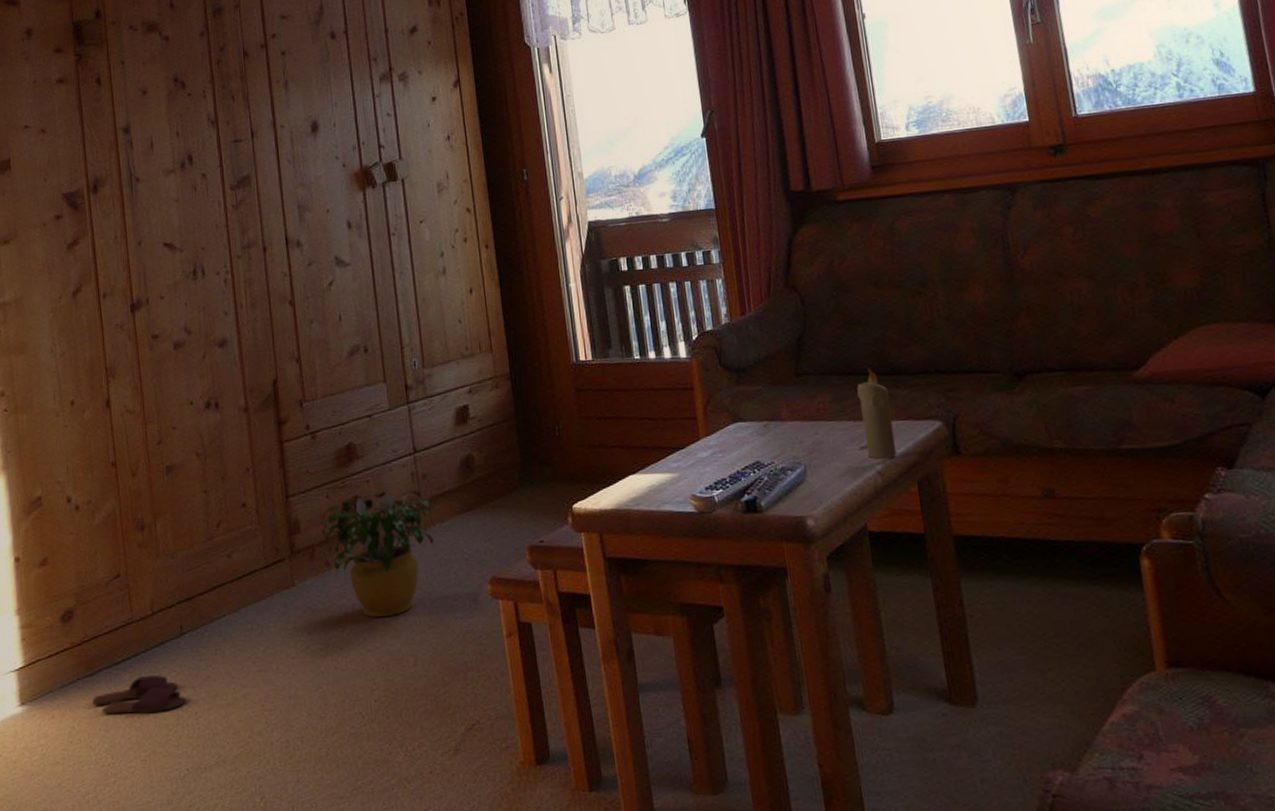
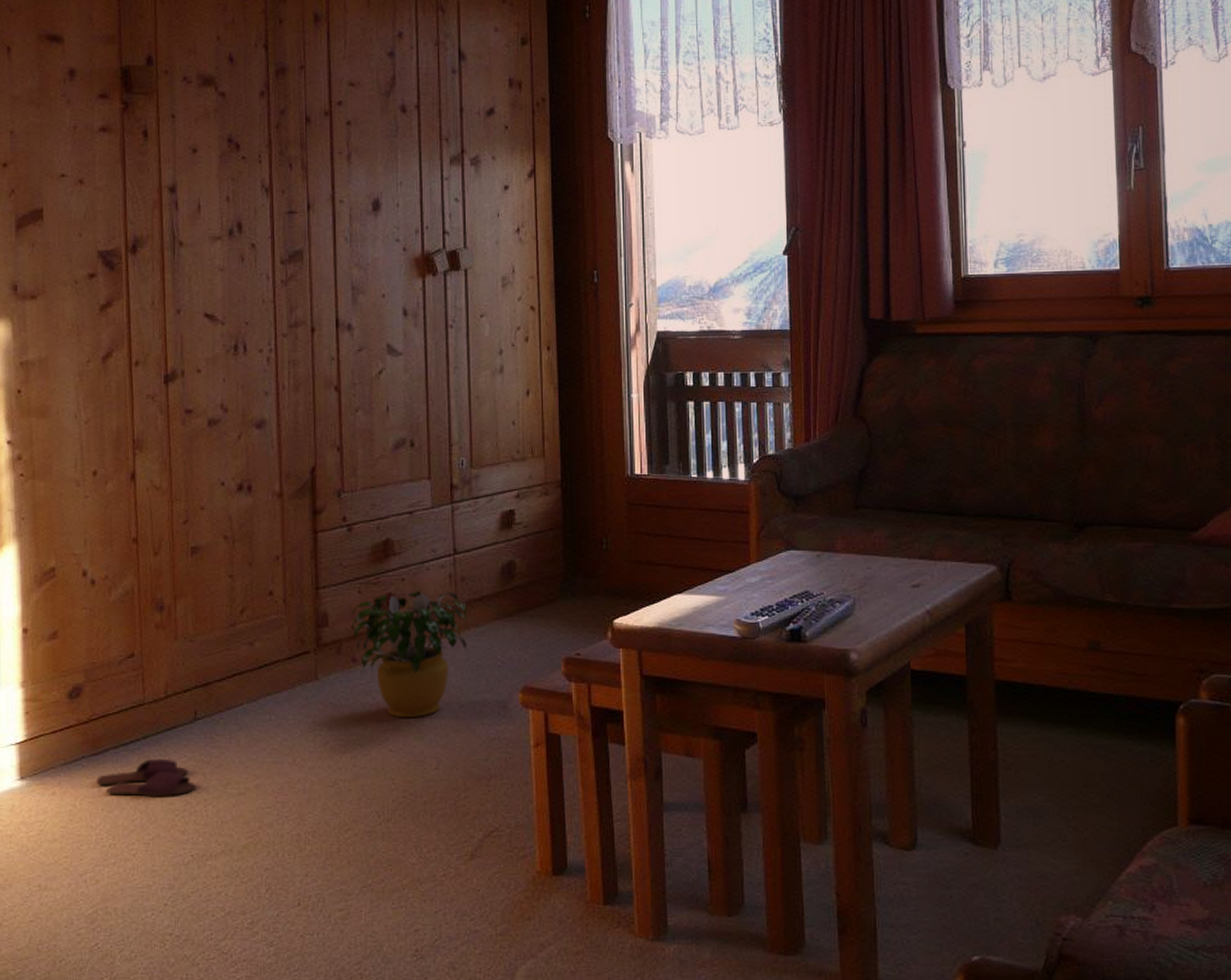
candle: present [857,367,896,459] -> none [915,506,947,598]

